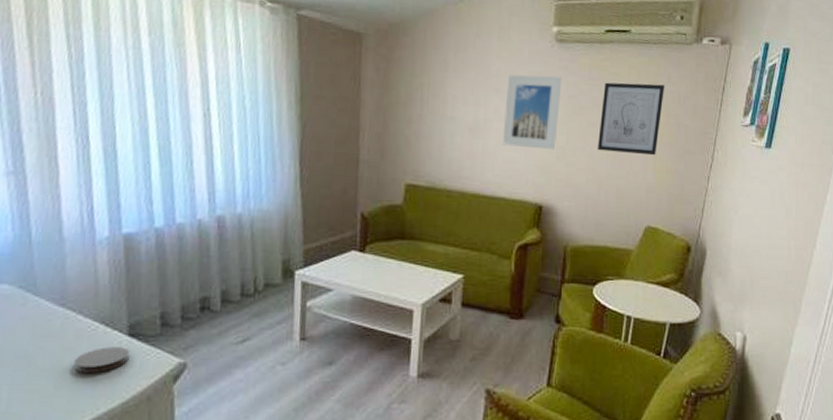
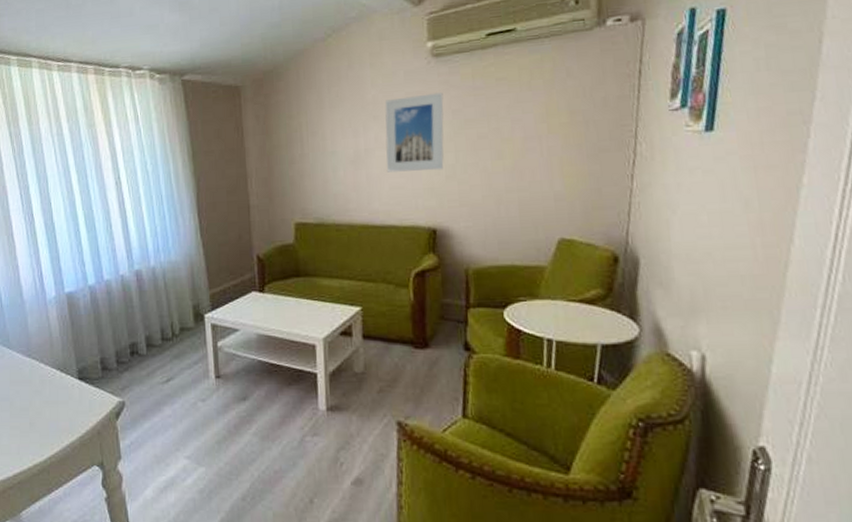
coaster: present [73,347,130,372] -> none [41,389,81,411]
wall art: present [597,82,664,156] -> none [490,80,565,164]

